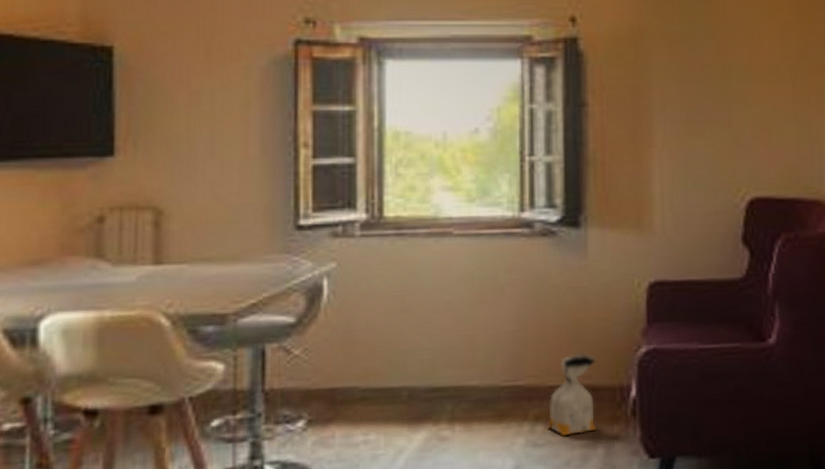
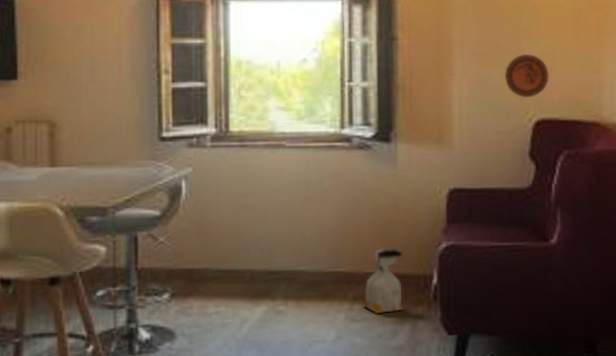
decorative plate: none [713,121,764,172] -> present [505,53,549,97]

